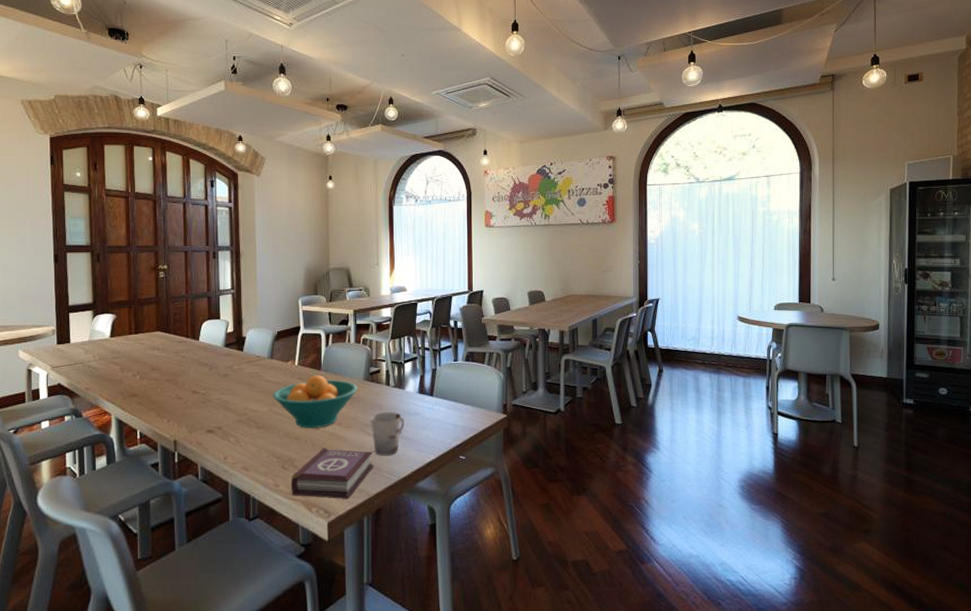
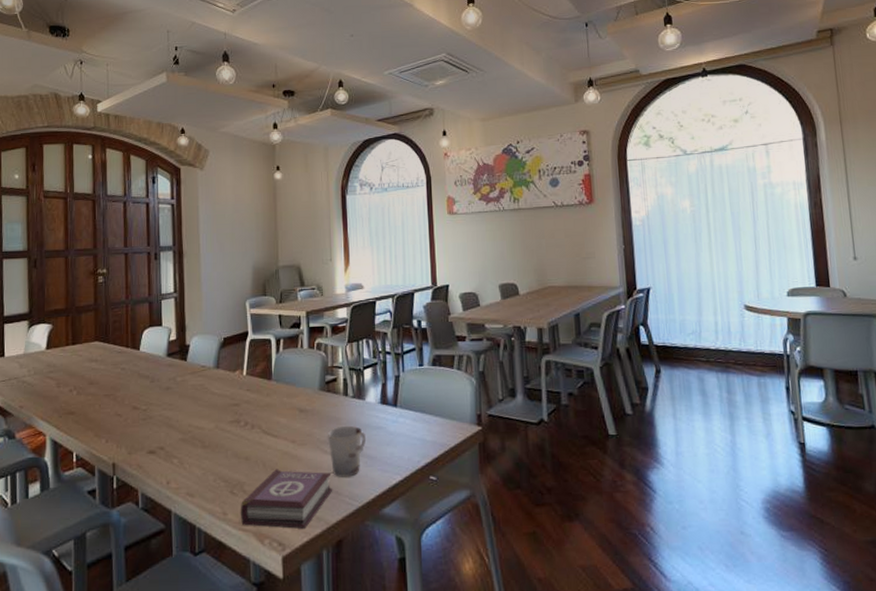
fruit bowl: present [272,375,357,429] -> none [219,386,312,448]

